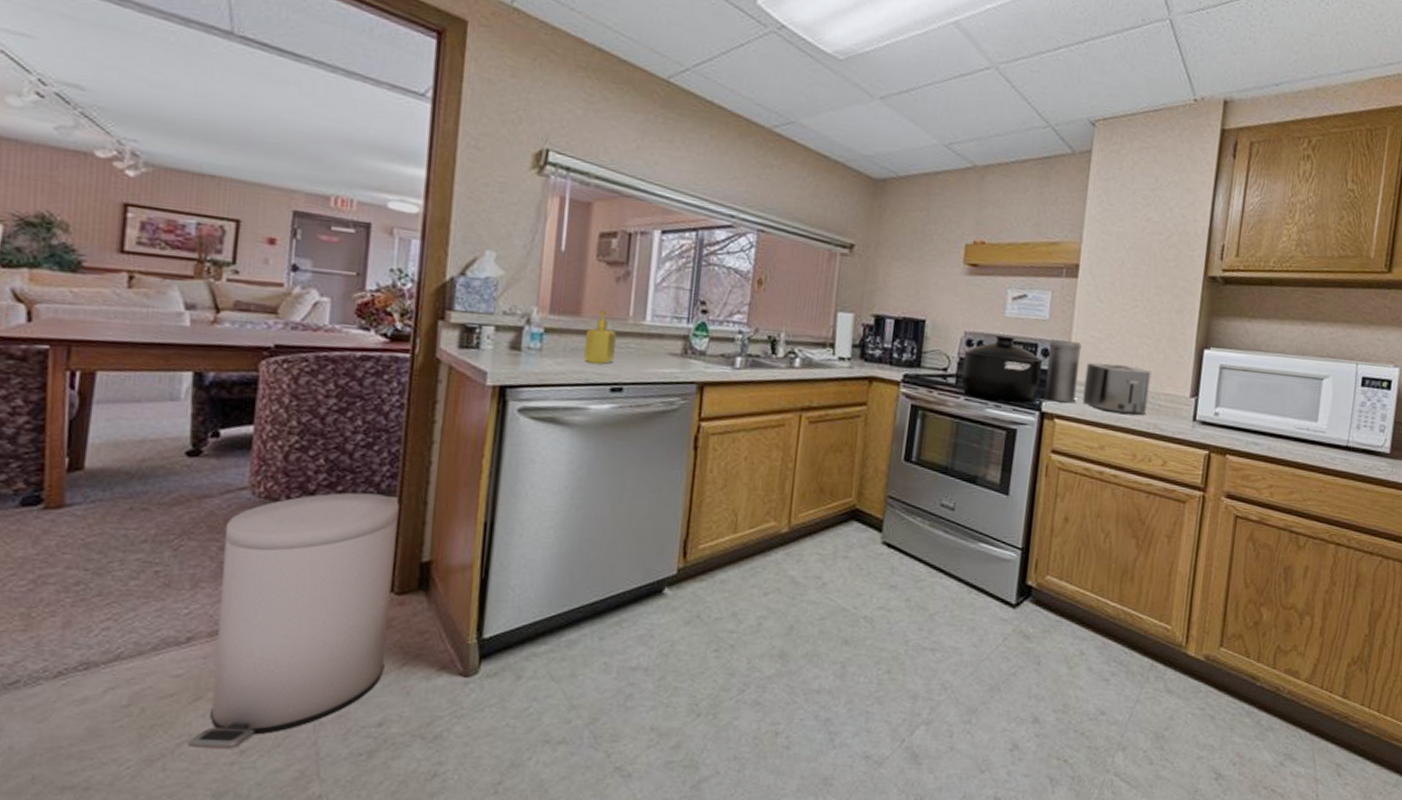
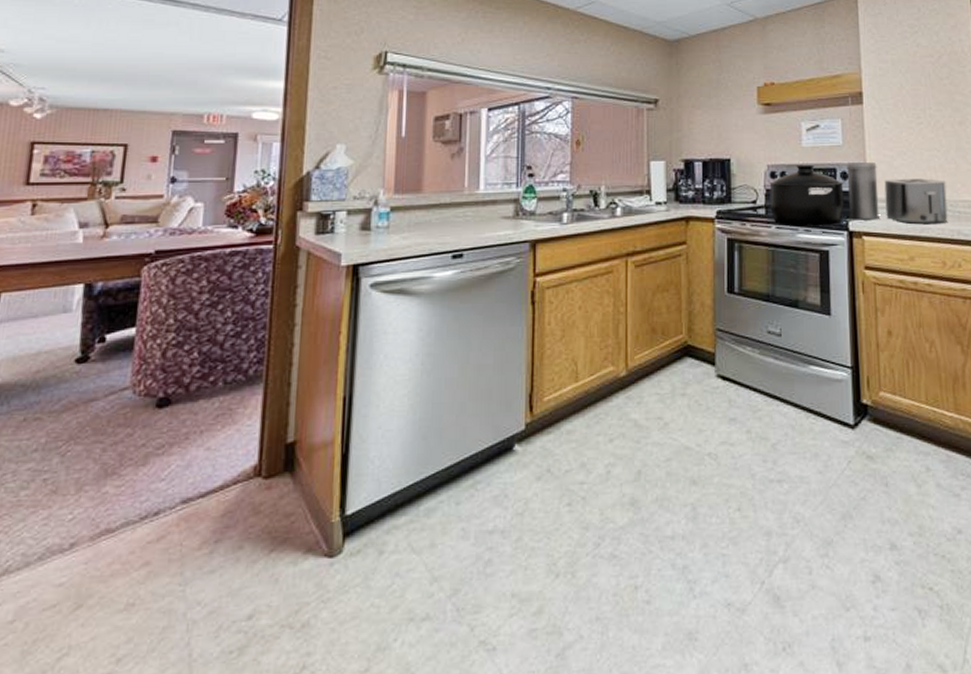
pedal bin: present [188,492,399,749] -> none [68,380,266,660]
soap dispenser: present [584,309,616,364] -> none [427,184,454,234]

